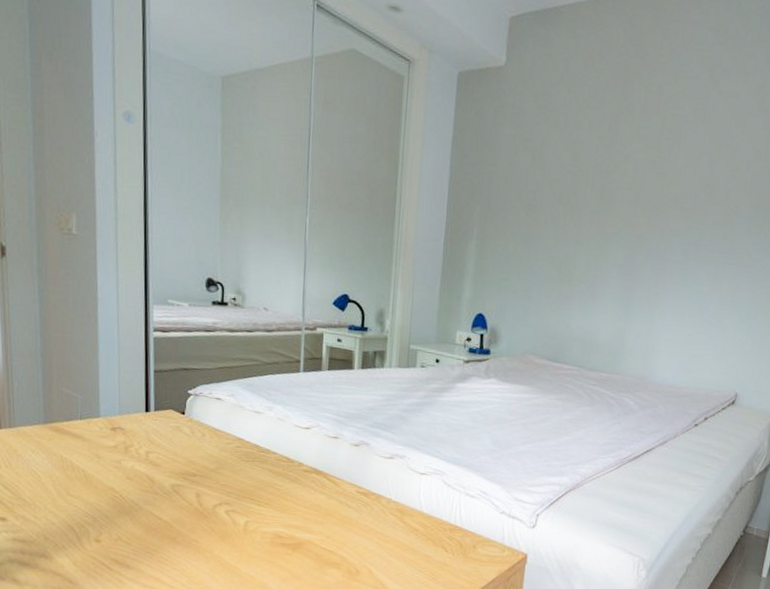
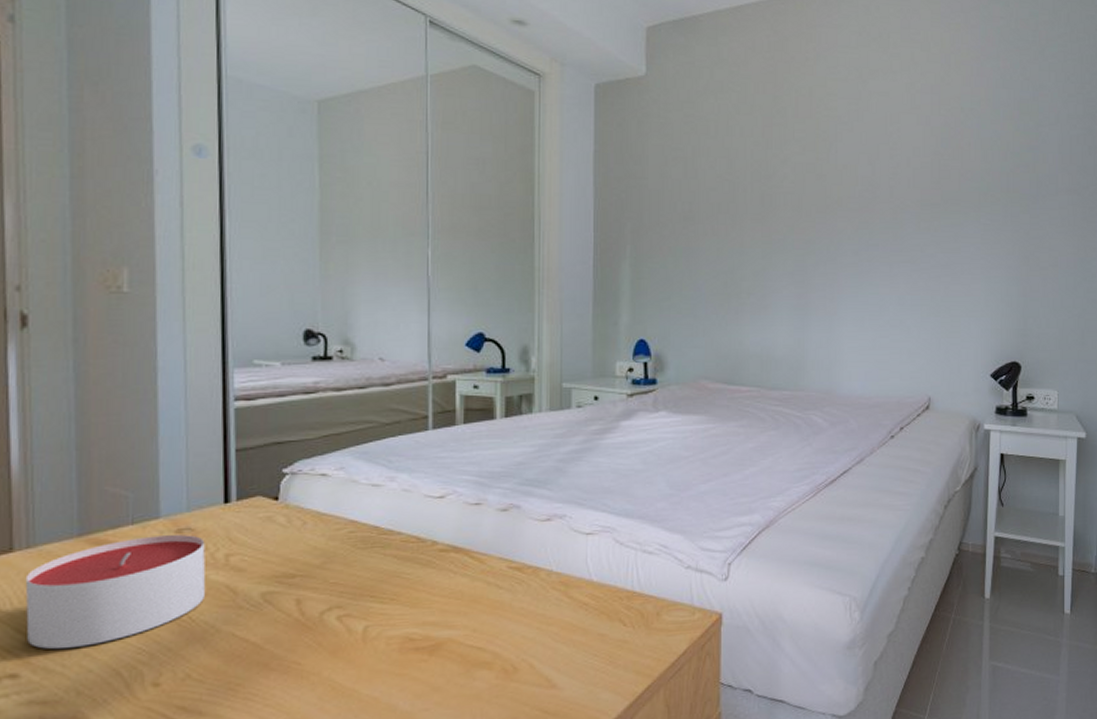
candle: none [9,430,132,506] -> present [25,535,206,649]

